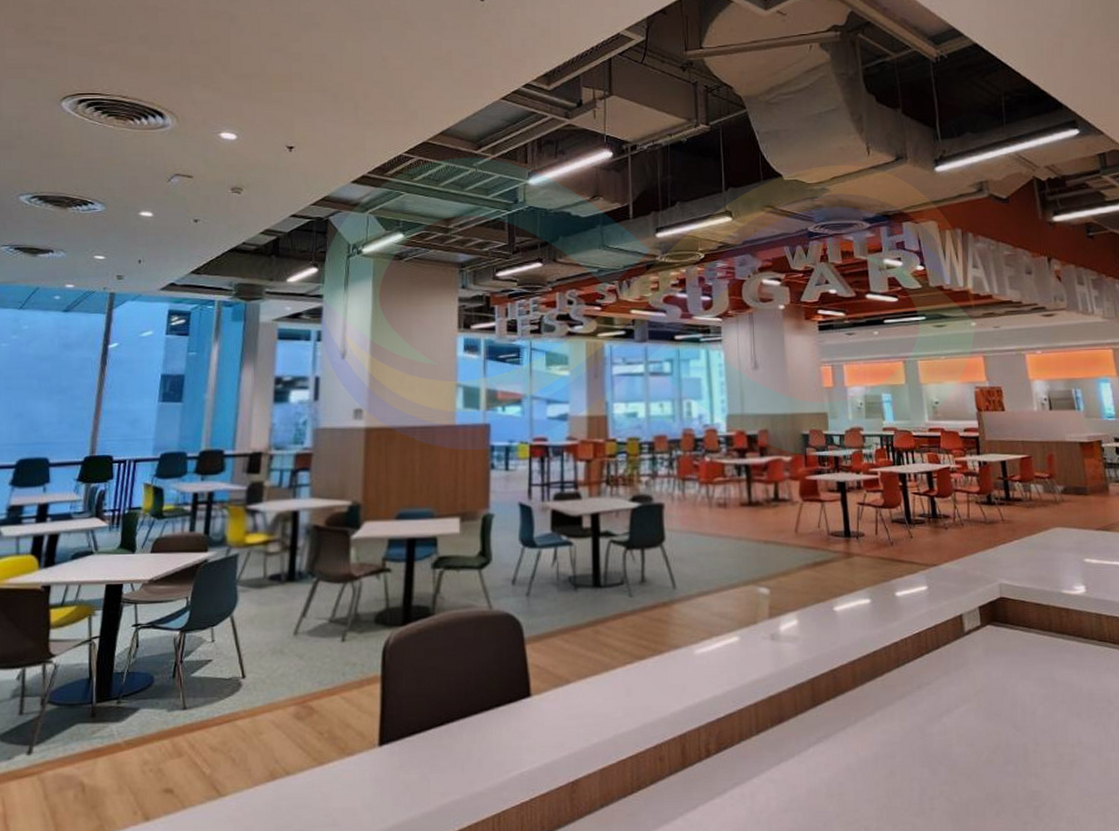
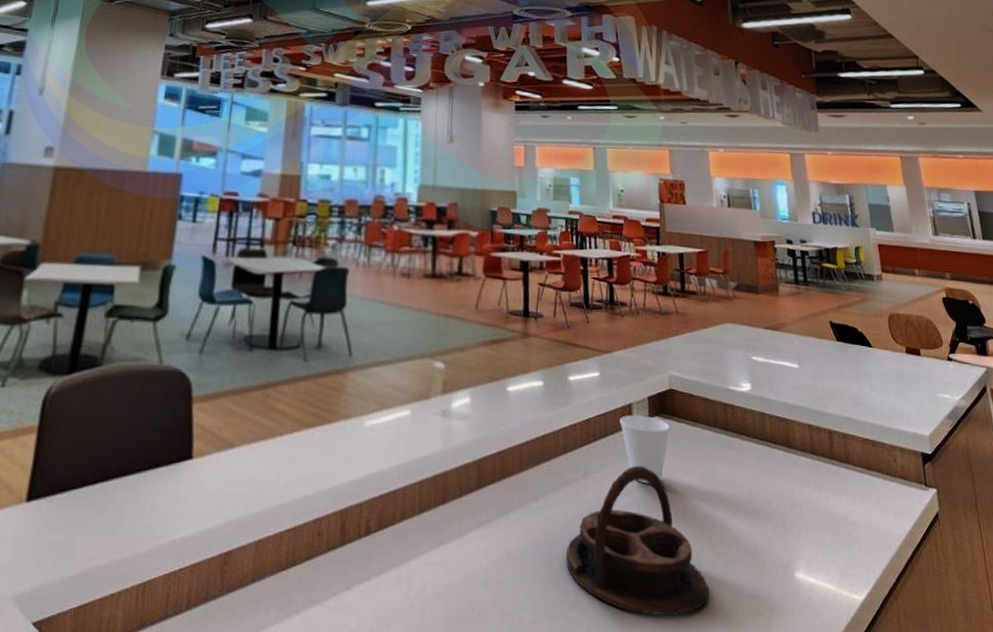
serving tray: none [907,674,1055,817] -> present [566,465,709,616]
cup: none [951,625,1004,692] -> present [620,414,671,484]

